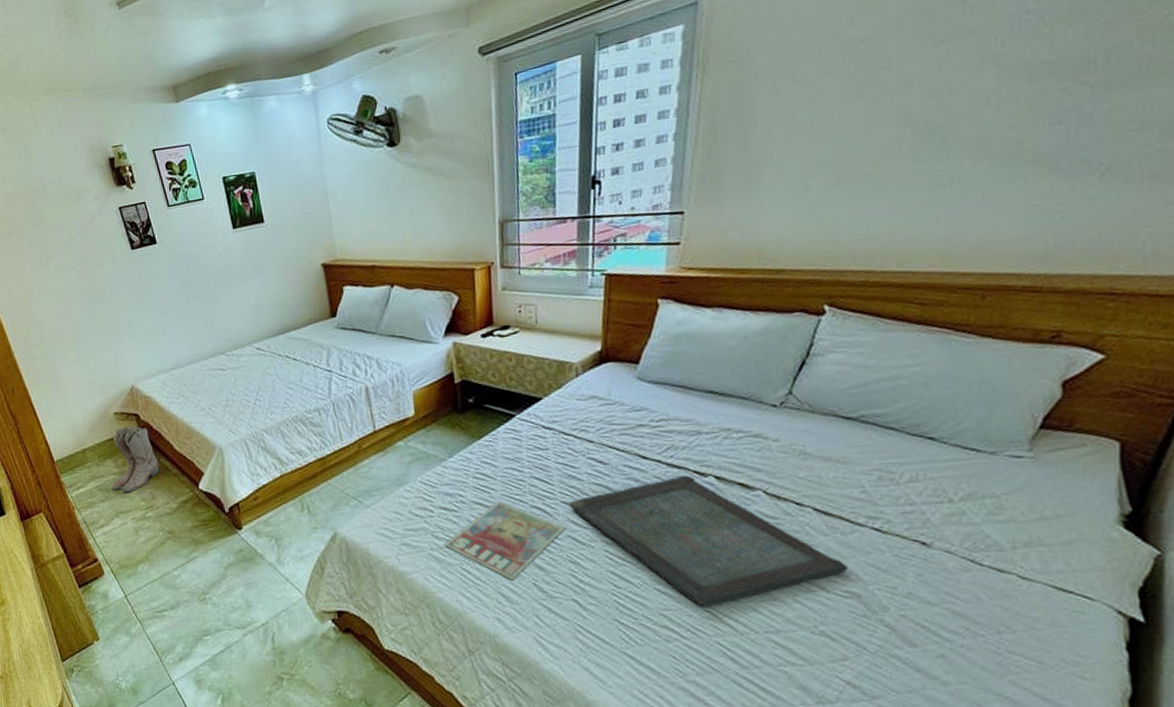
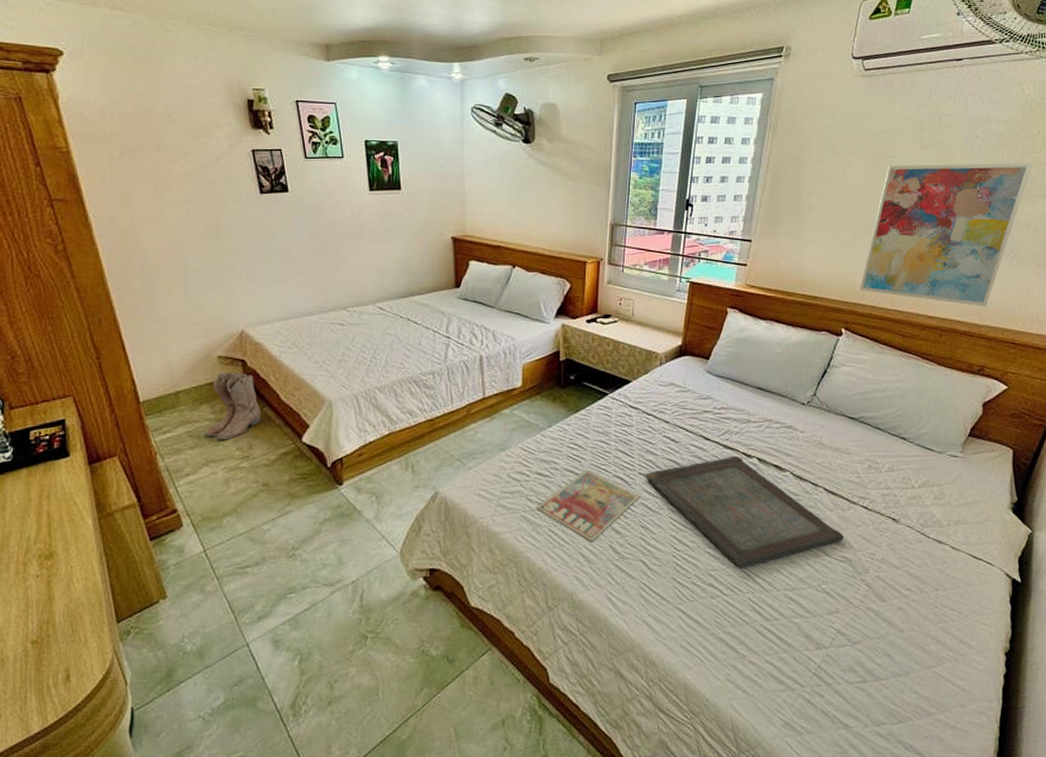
wall art: none [847,29,1133,254] -> present [859,162,1032,307]

